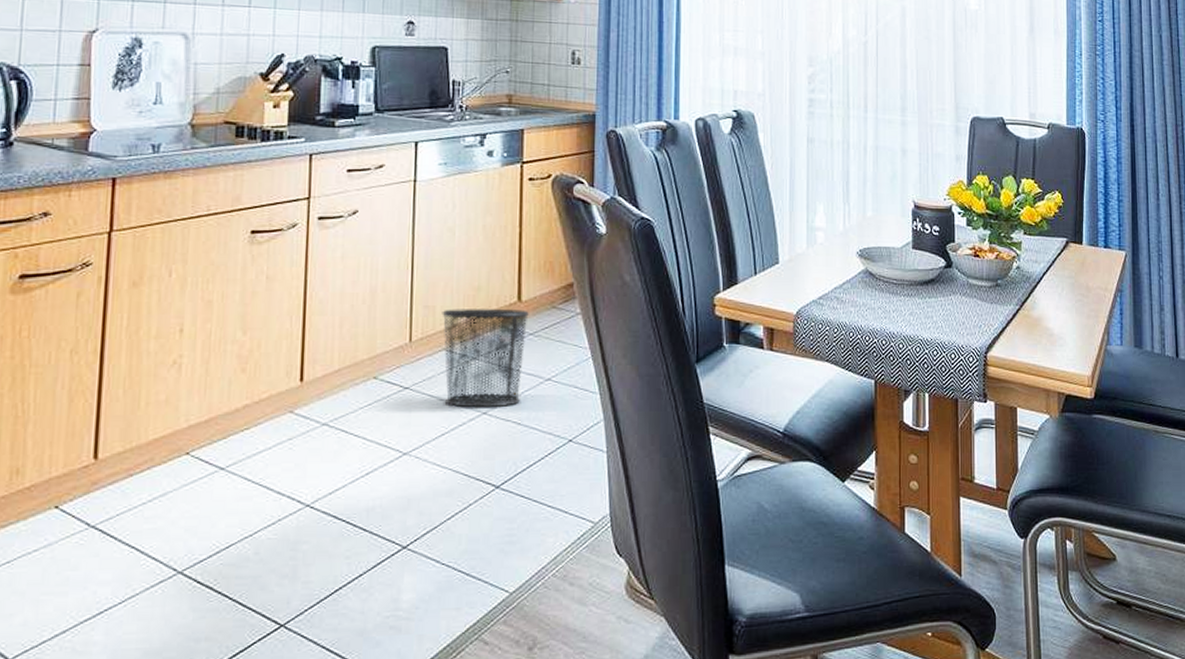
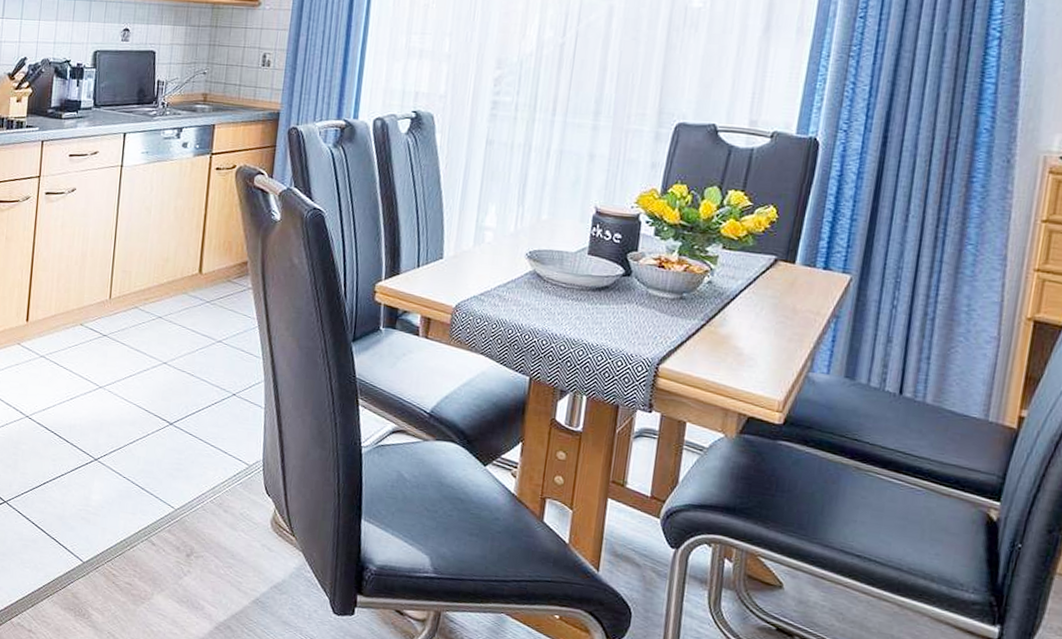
waste bin: present [442,309,529,408] -> none [134,274,207,360]

